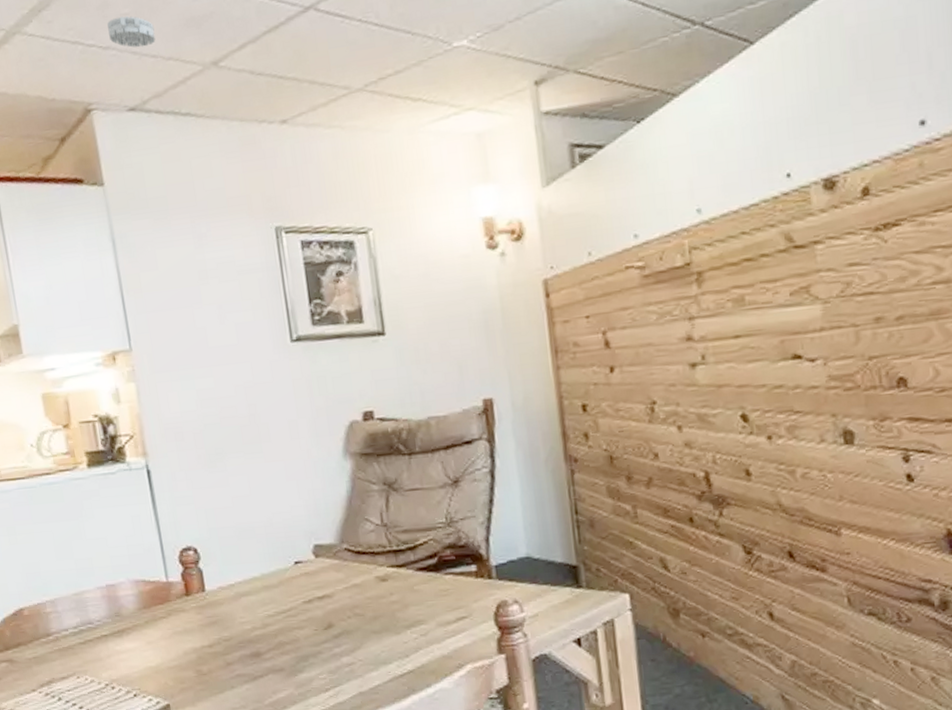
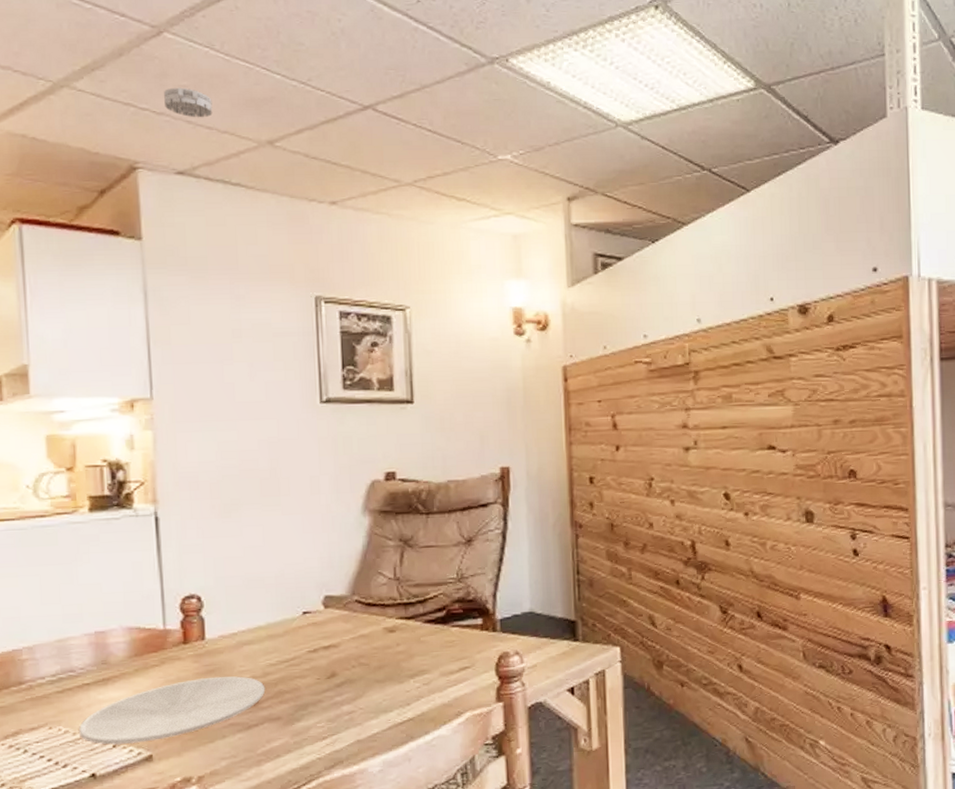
plate: none [102,627,267,694] -> present [78,676,266,745]

